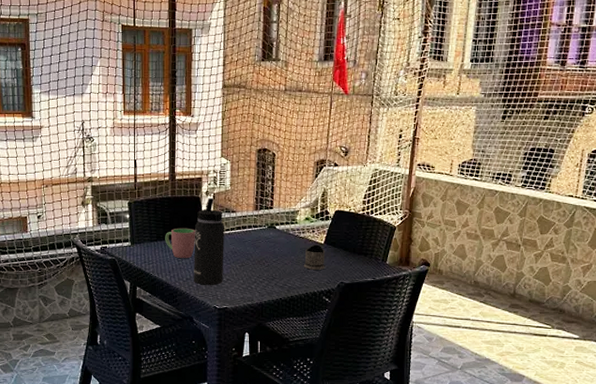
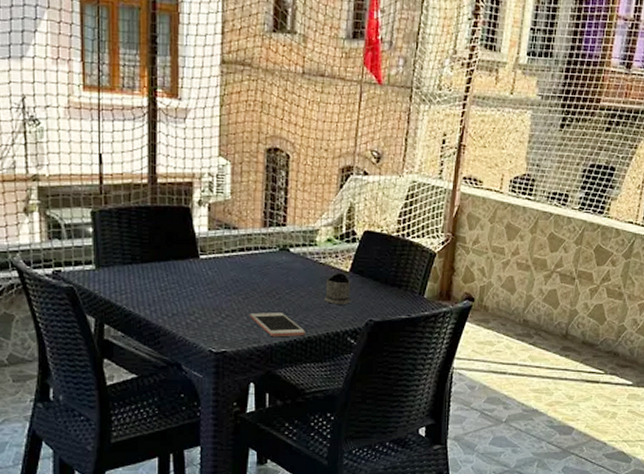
cup: present [165,228,195,258] -> none [143,247,184,287]
thermos bottle: present [194,197,224,285] -> none [182,208,223,323]
cell phone: none [245,277,289,297] -> present [250,312,305,337]

